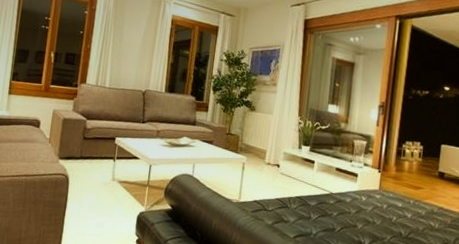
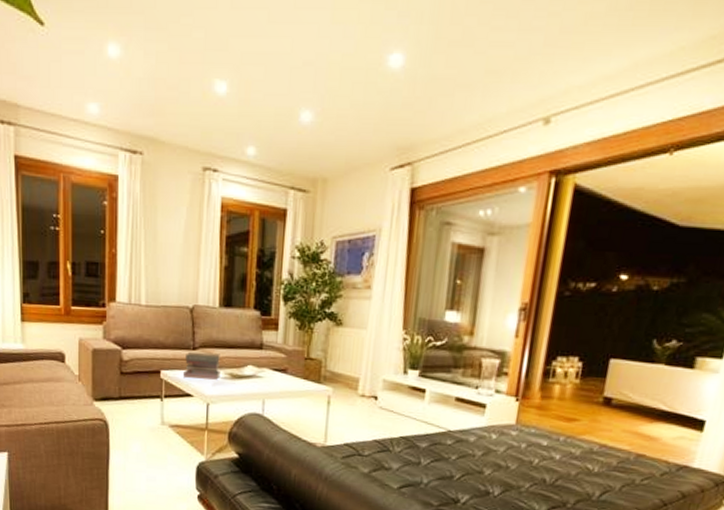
books: none [133,124,163,148] -> present [183,351,221,381]

